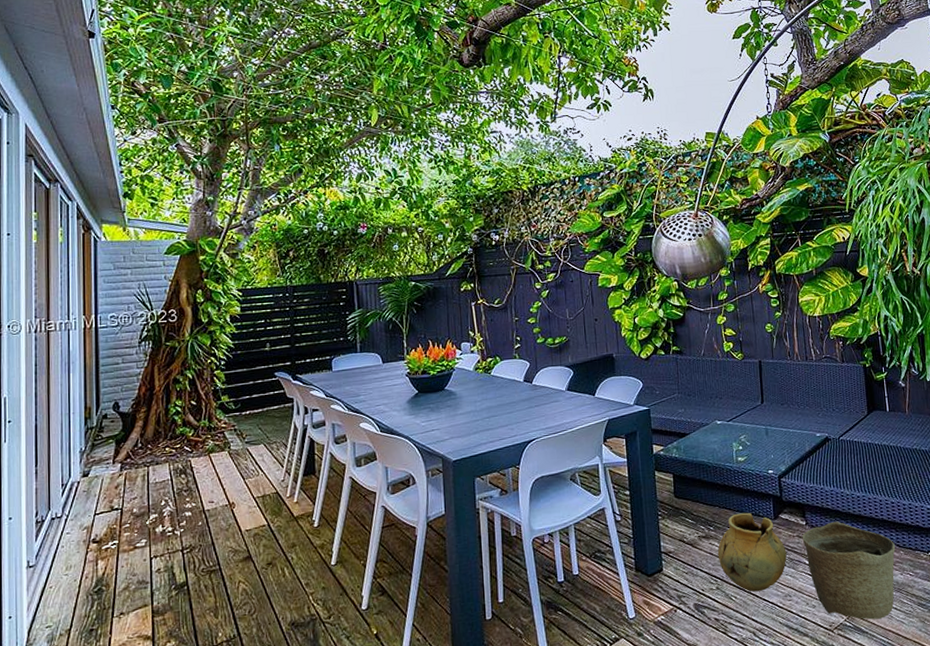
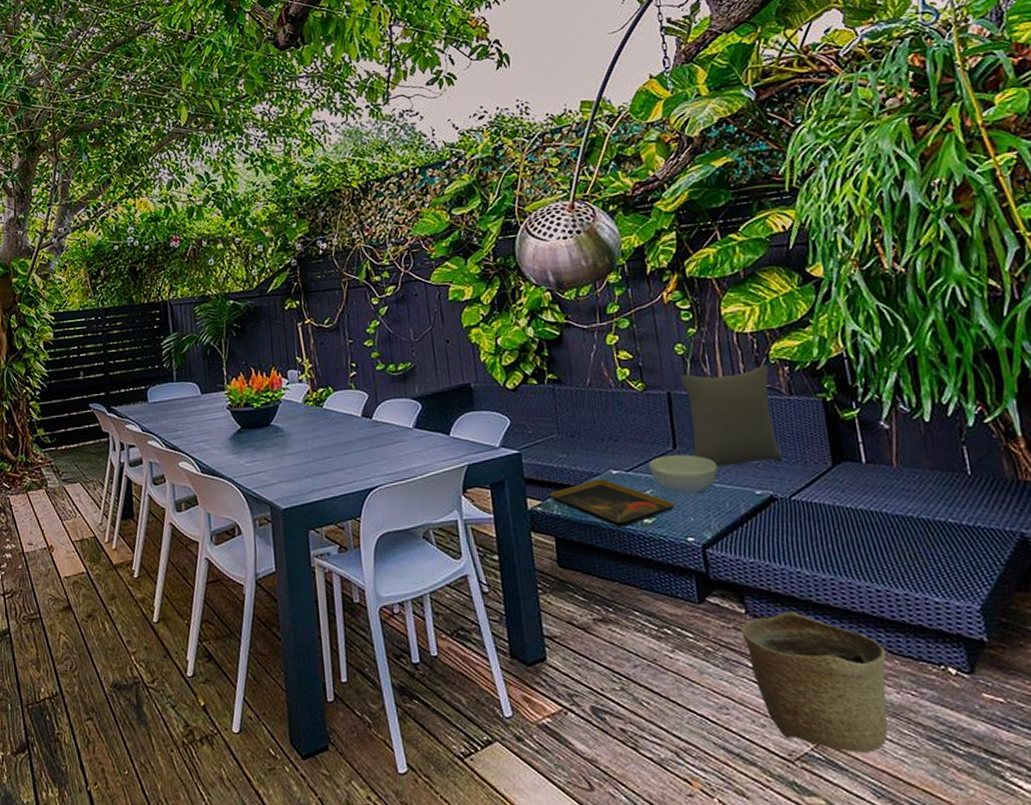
decorative tray: none [670,428,761,465] -> present [549,479,675,527]
ceramic pot: present [717,512,787,592] -> none [620,592,720,698]
bowl: none [744,408,792,438] -> present [649,454,719,495]
pillow: none [768,340,835,418] -> present [680,365,783,468]

